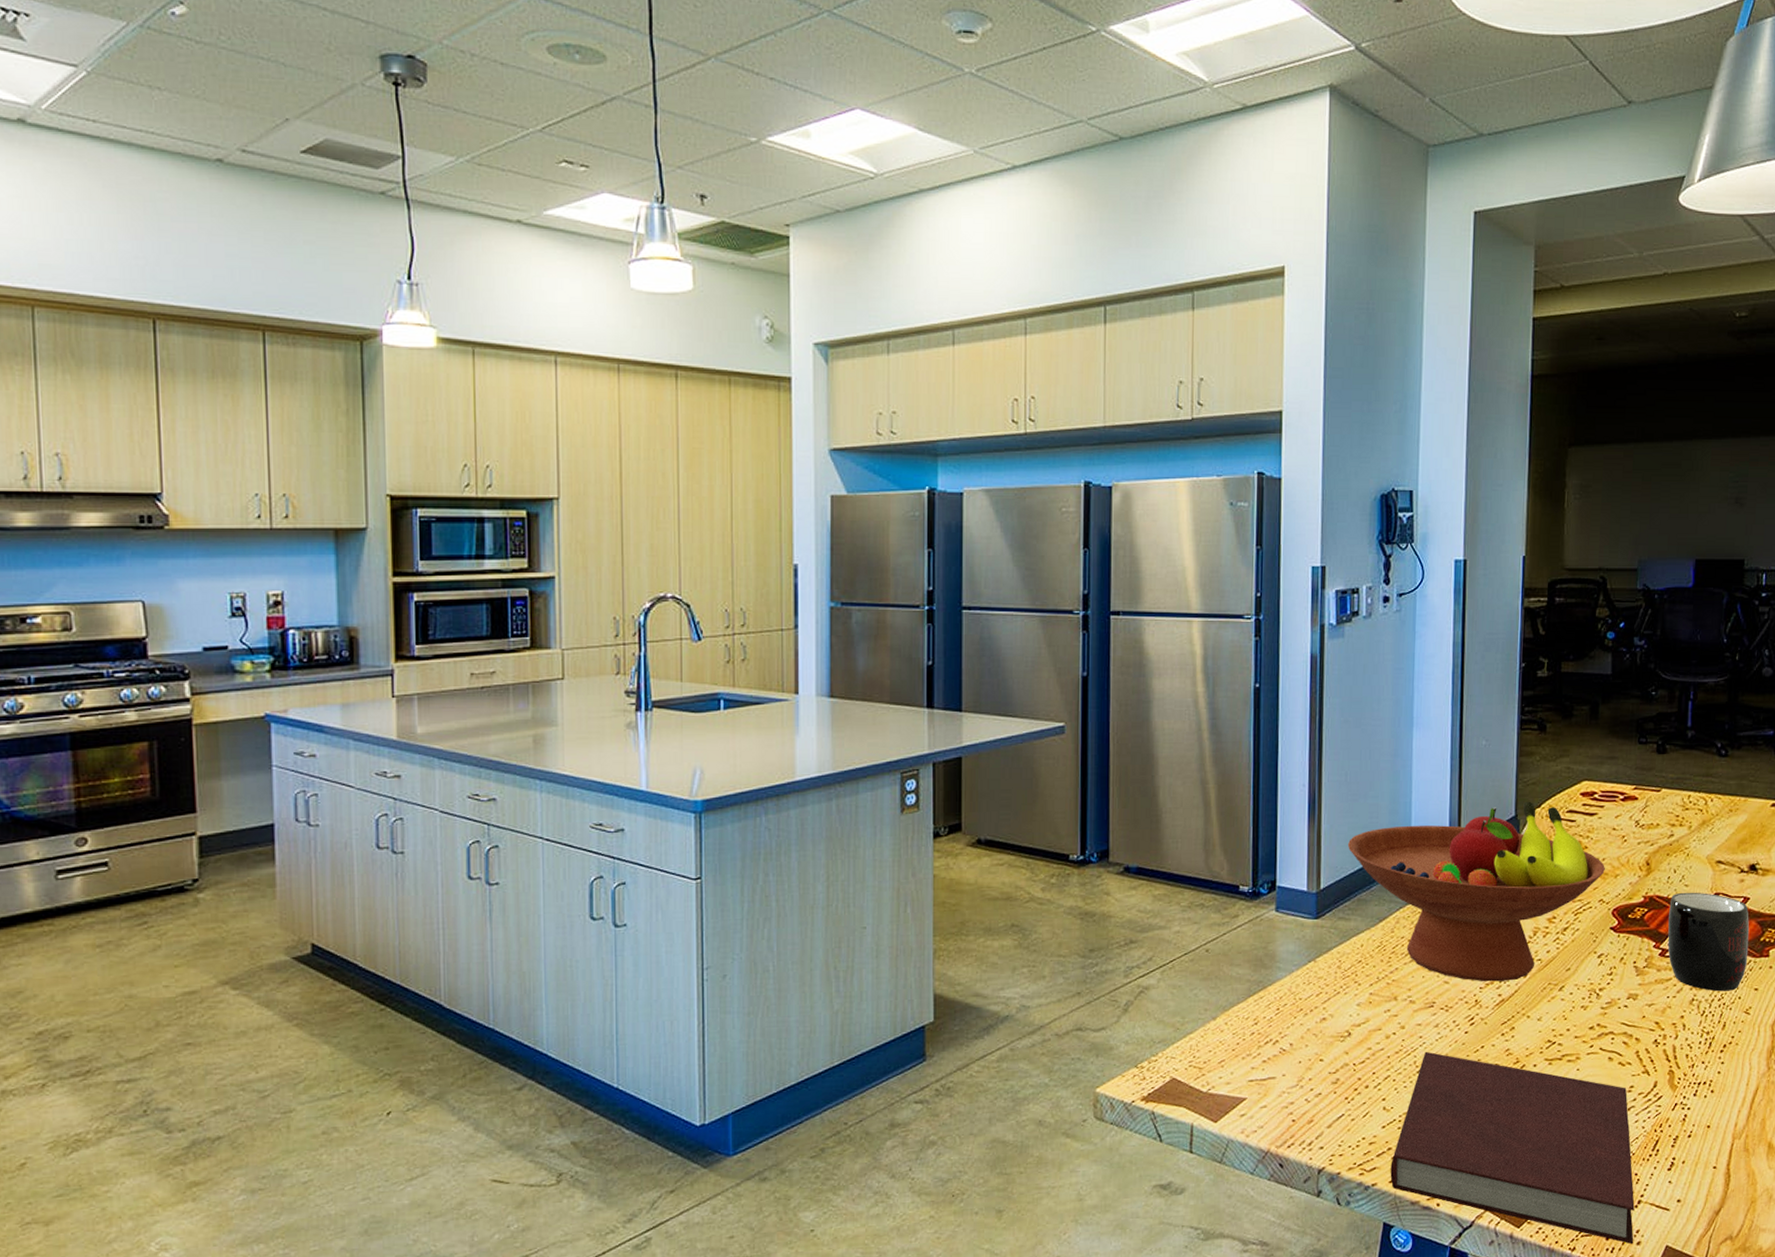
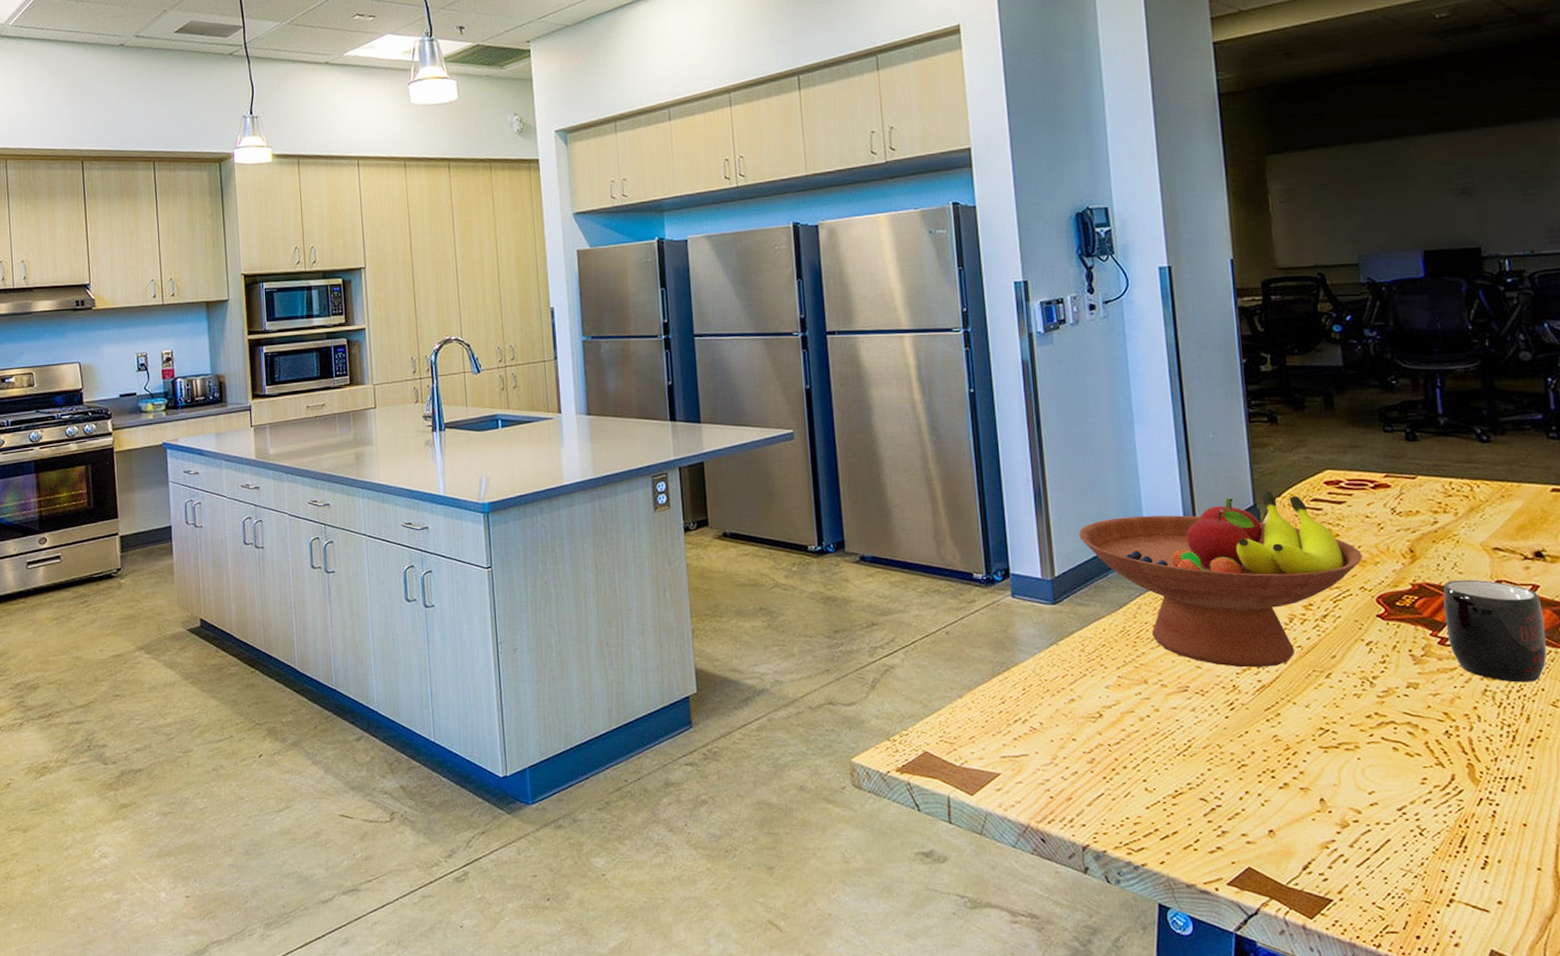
notebook: present [1390,1051,1635,1245] -> none [1159,734,1451,946]

